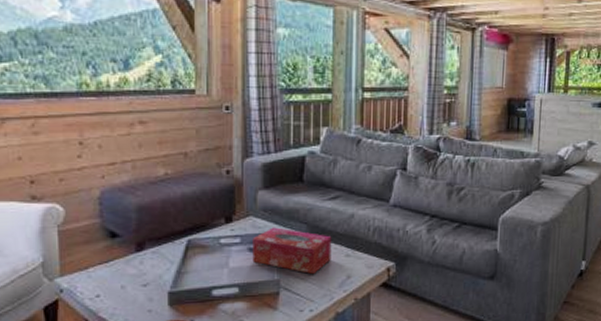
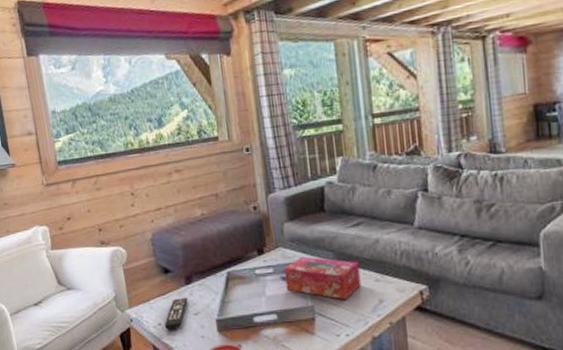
remote control: none [103,267,137,303] -> present [164,298,188,330]

